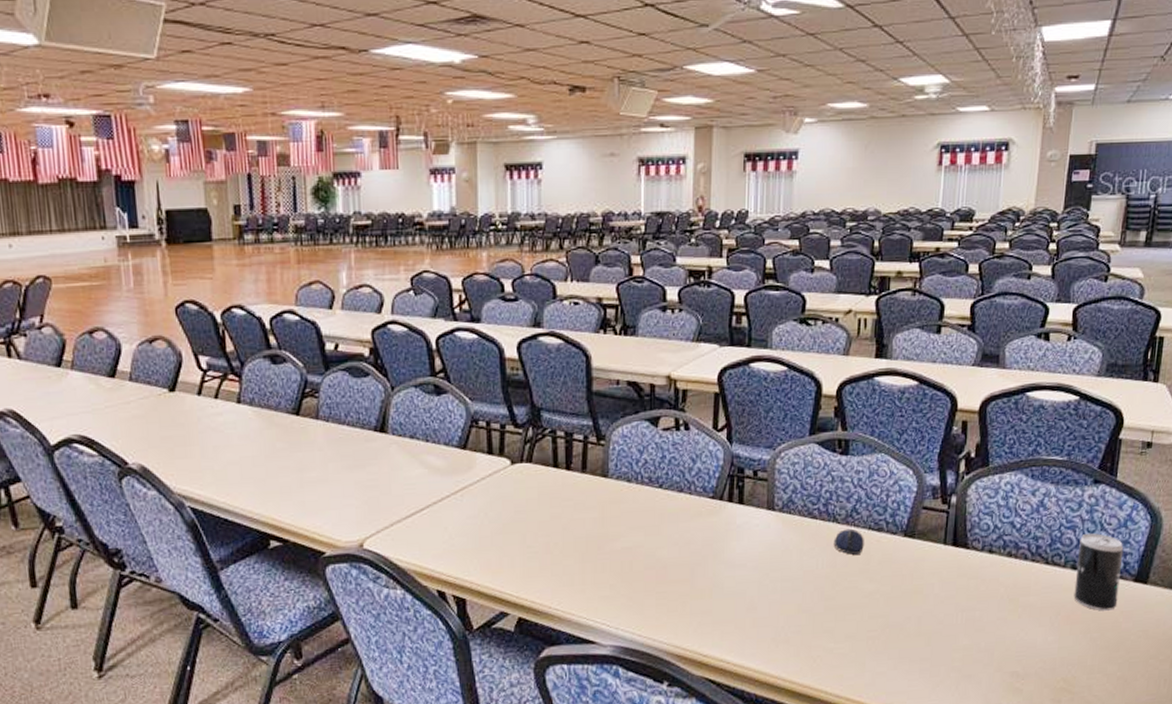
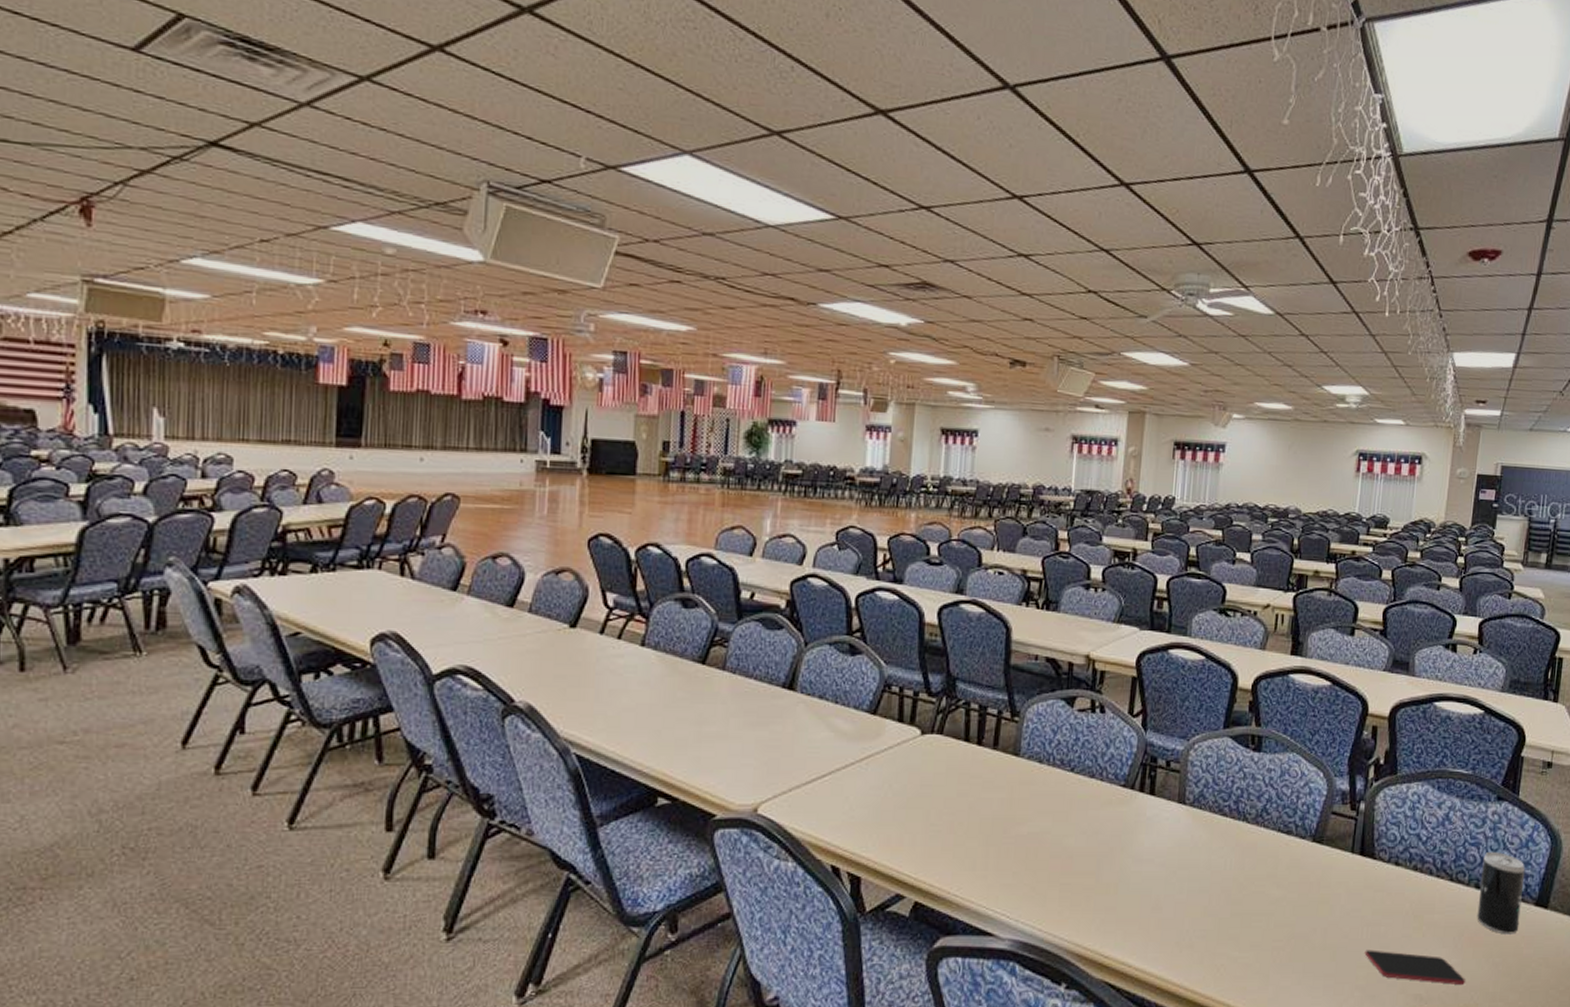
computer mouse: present [833,528,864,555] -> none [1242,829,1273,857]
smartphone: none [960,633,1064,661] -> present [1364,950,1466,986]

